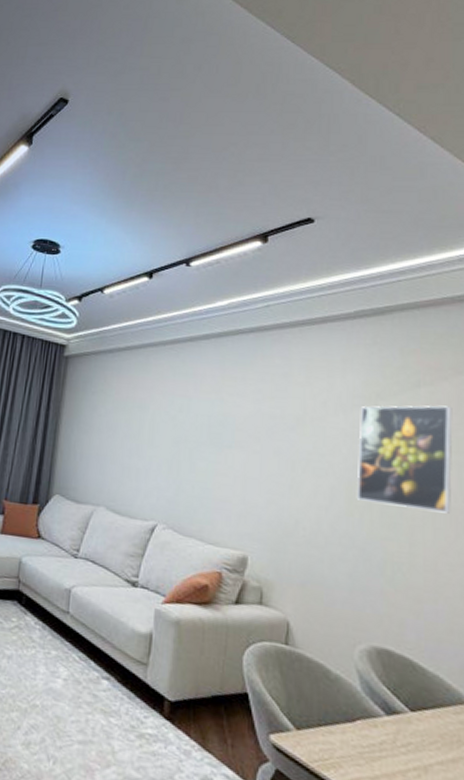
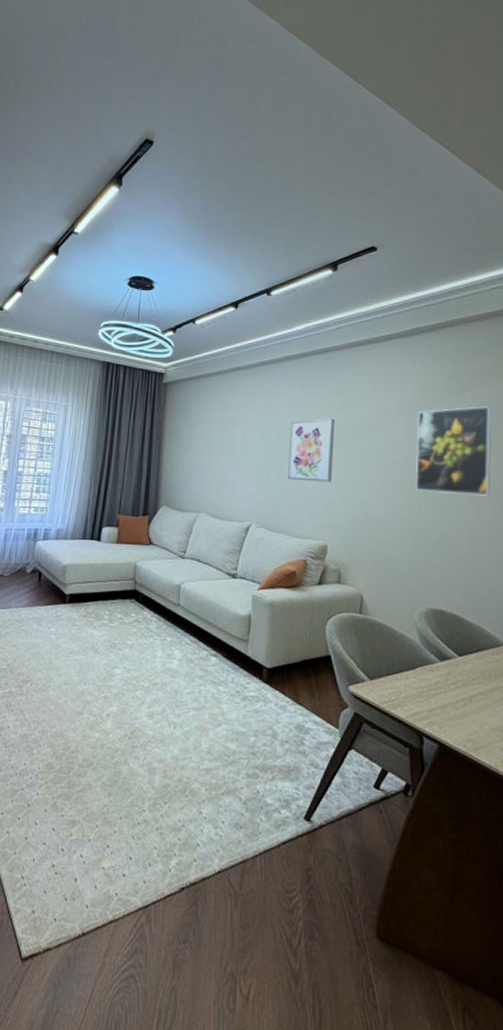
wall art: none [203,407,260,482] -> present [288,418,334,482]

